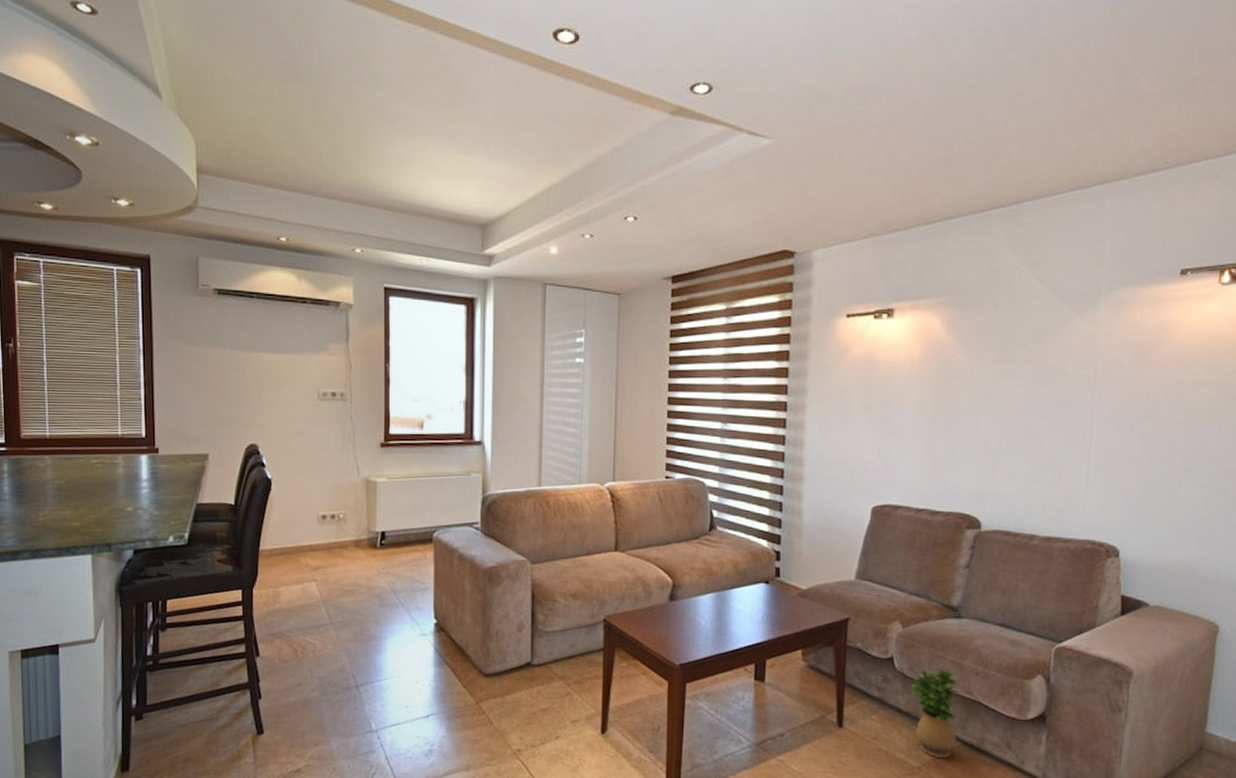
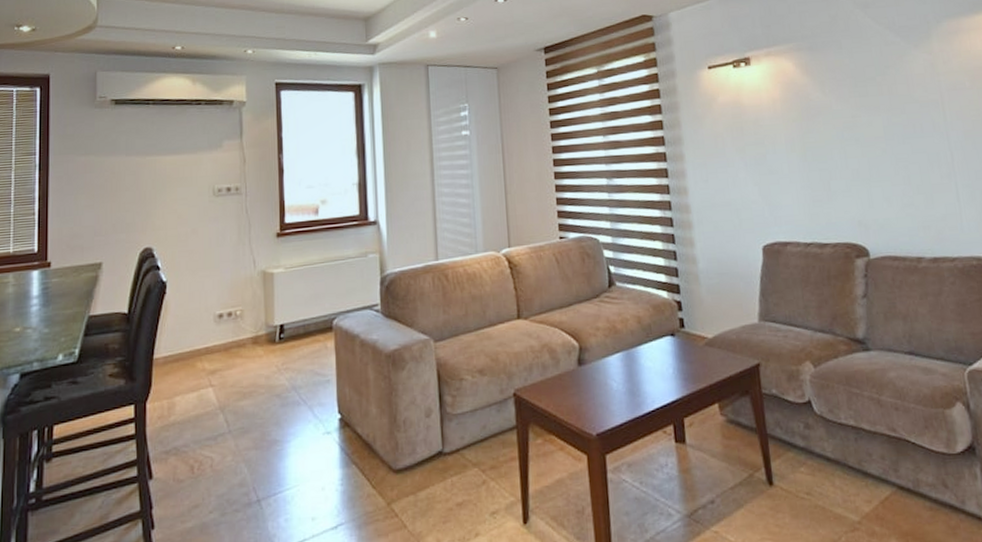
potted plant: present [910,666,960,759] -> none [834,405,893,509]

